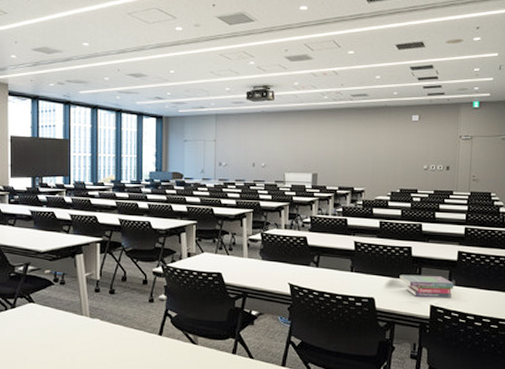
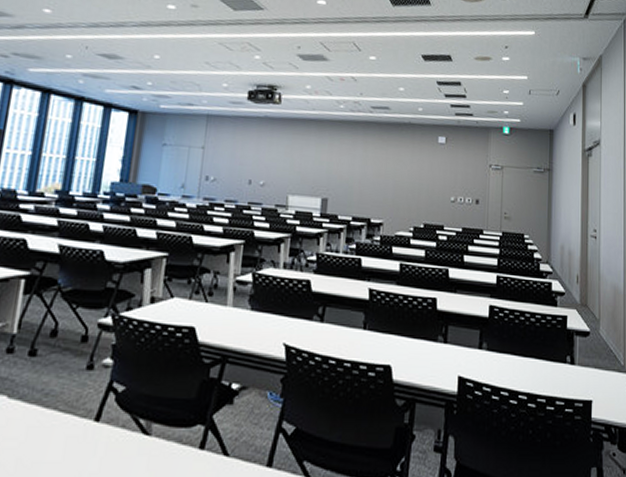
books: present [399,274,454,298] -> none [422,334,486,367]

